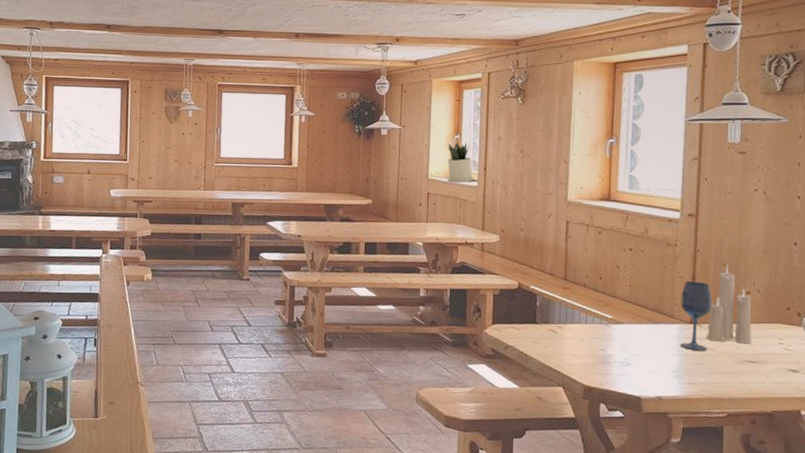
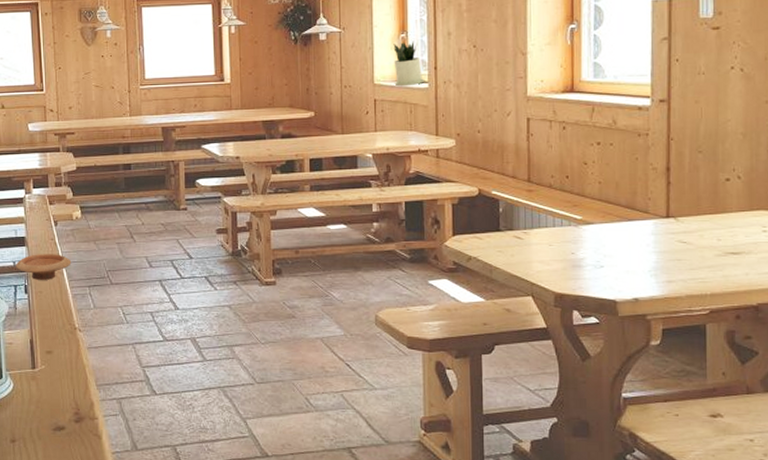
wooden bowl: none [88,310,140,335] -> present [16,254,72,280]
wineglass: present [680,280,713,351] -> none [655,172,690,246]
candle: present [707,264,752,344] -> none [684,151,733,235]

